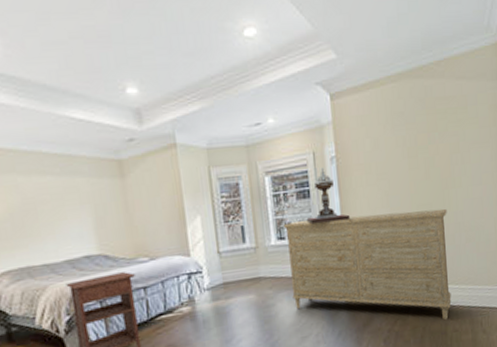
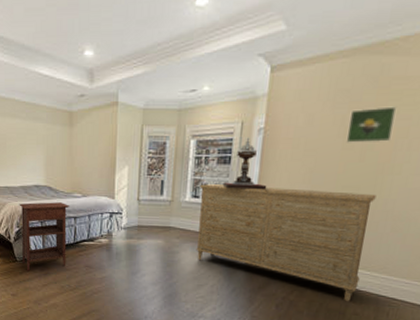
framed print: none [408,124,447,163] -> present [345,106,397,143]

